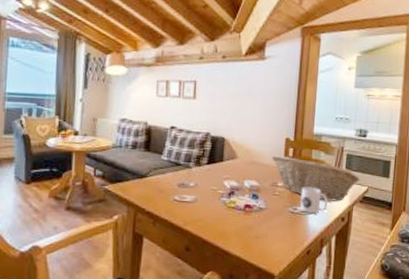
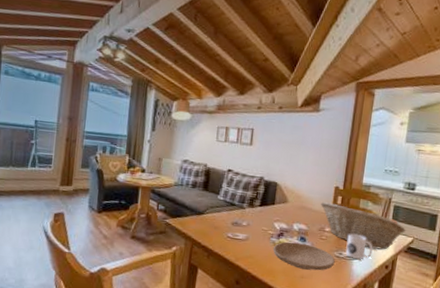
plate: none [223,200,290,229] -> present [272,241,335,271]

